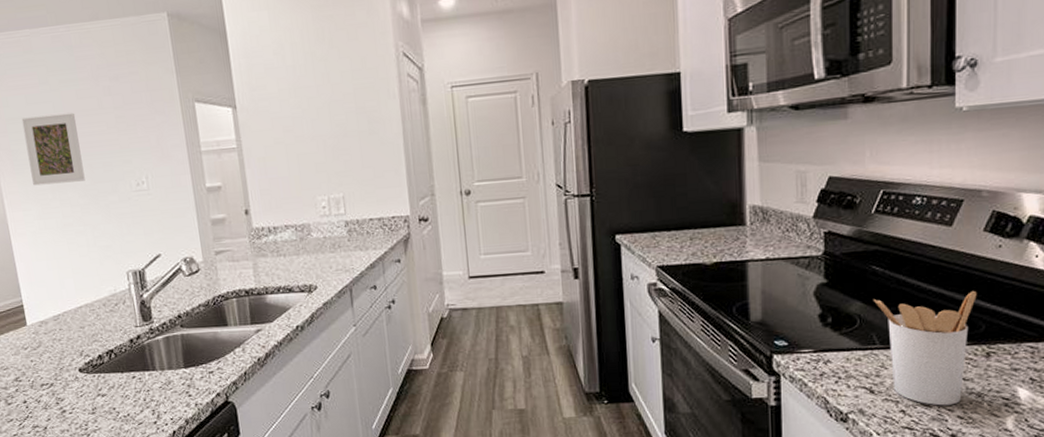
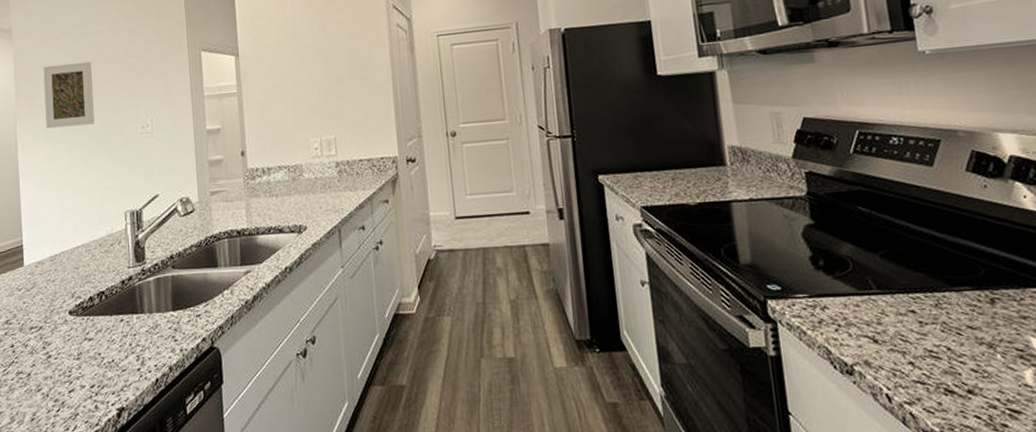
utensil holder: present [874,290,977,406] -> none [865,232,972,358]

